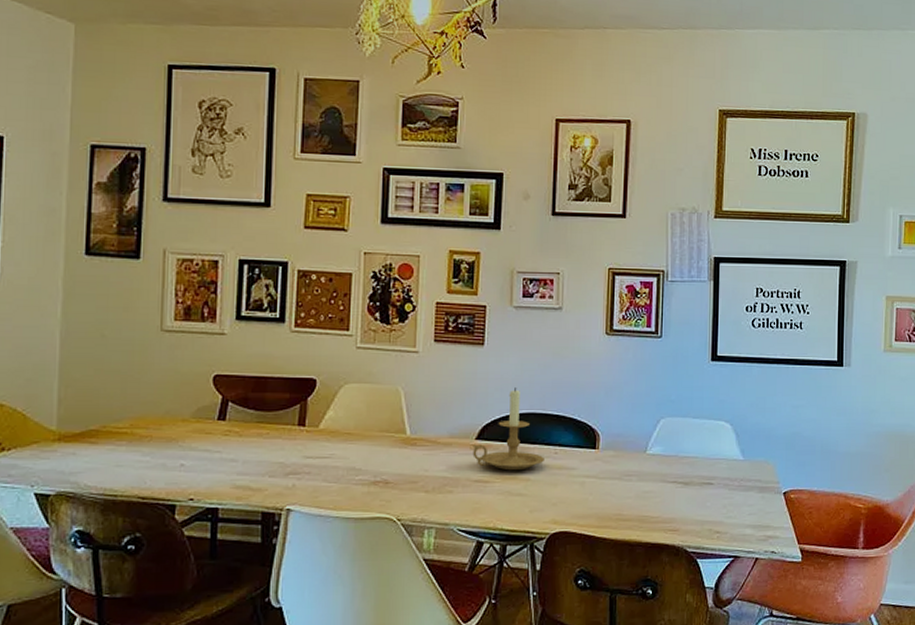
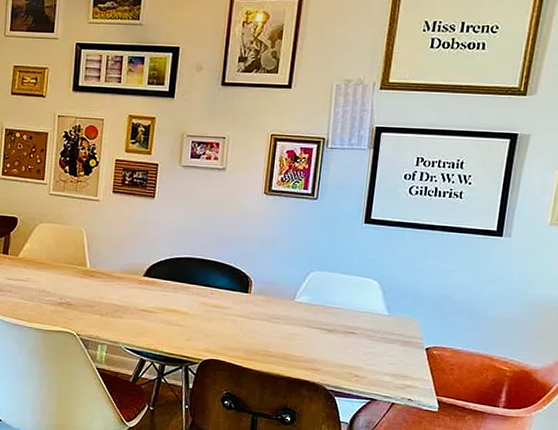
candle holder: present [472,388,546,471] -> none [140,235,203,306]

